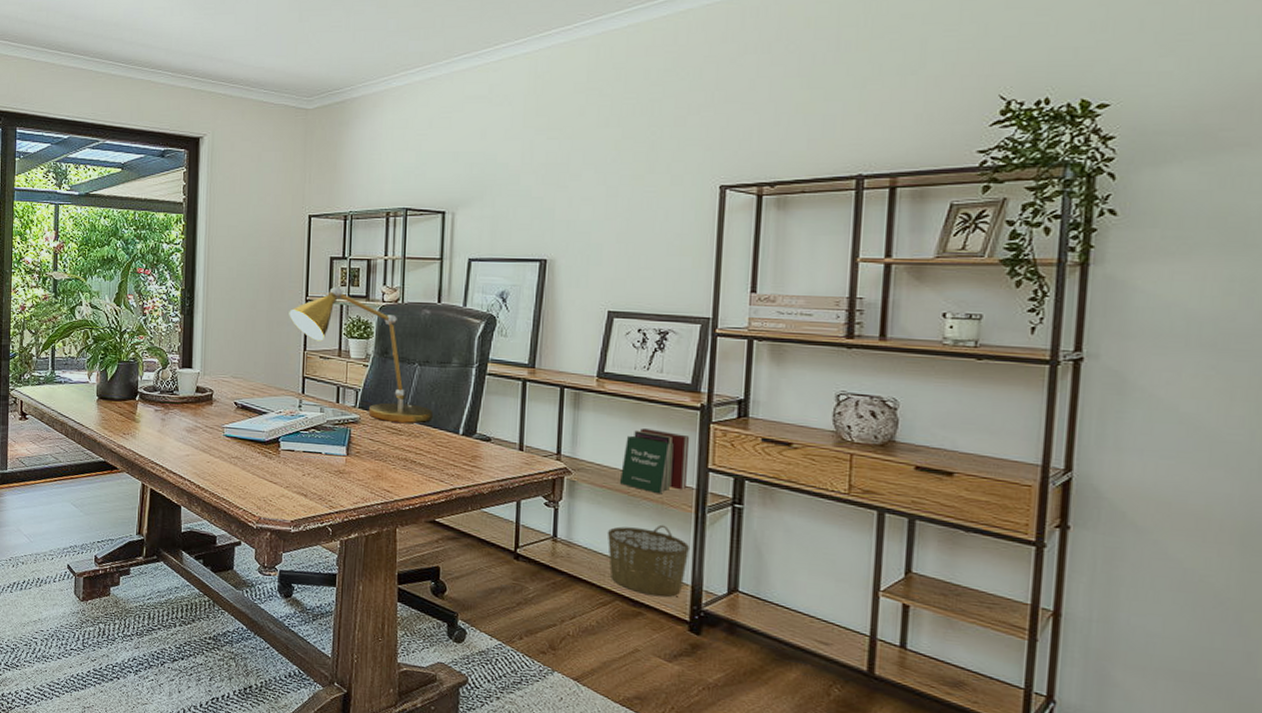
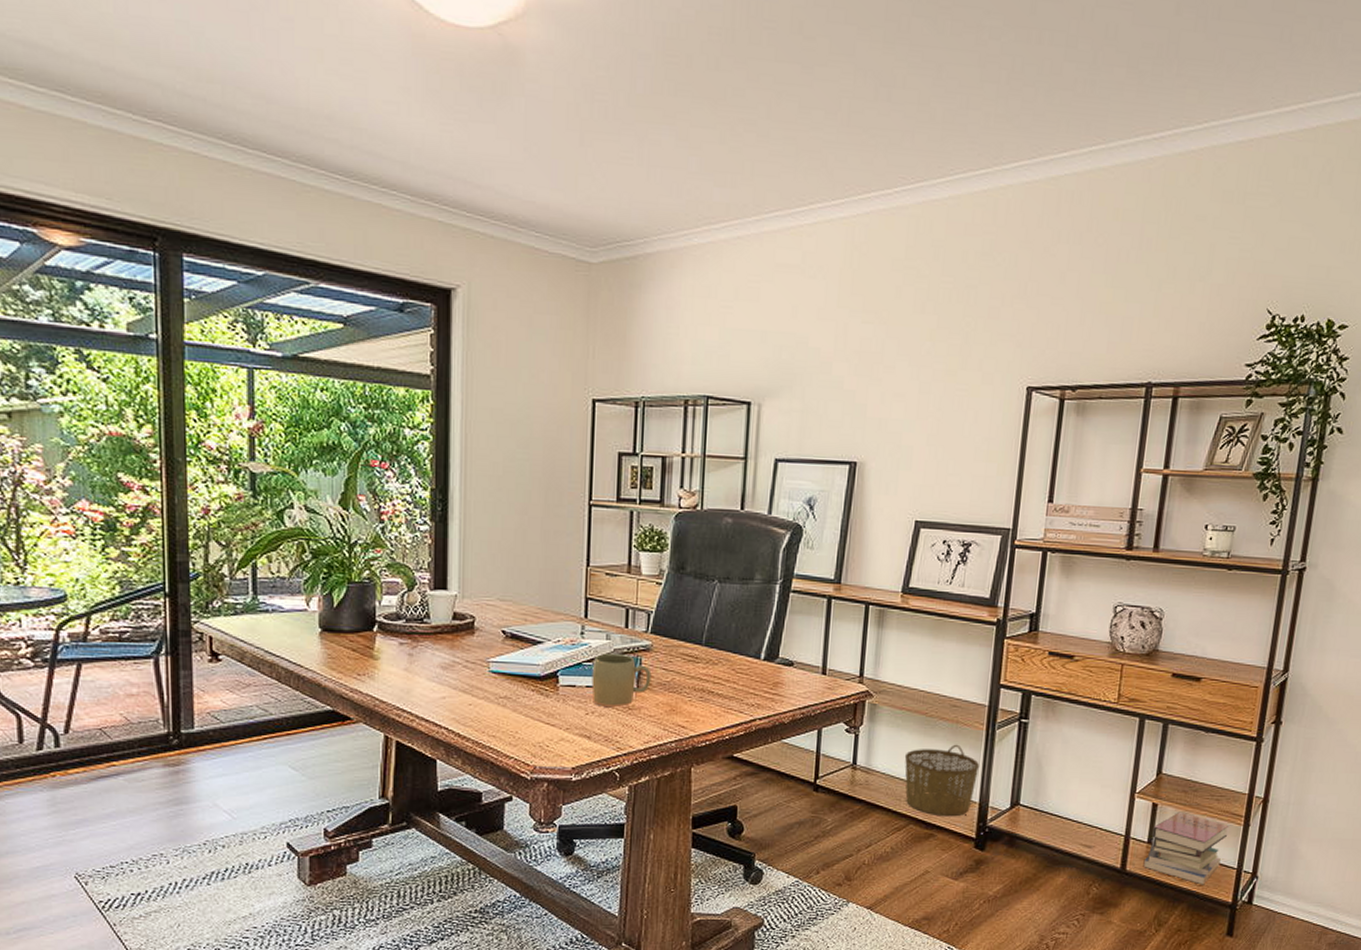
desk lamp: present [289,287,433,423] -> none [568,489,733,649]
mug: none [308,424,360,471] -> present [591,654,652,708]
books: present [619,428,690,495] -> none [918,646,986,713]
books: none [896,616,1009,703] -> present [1143,811,1229,885]

